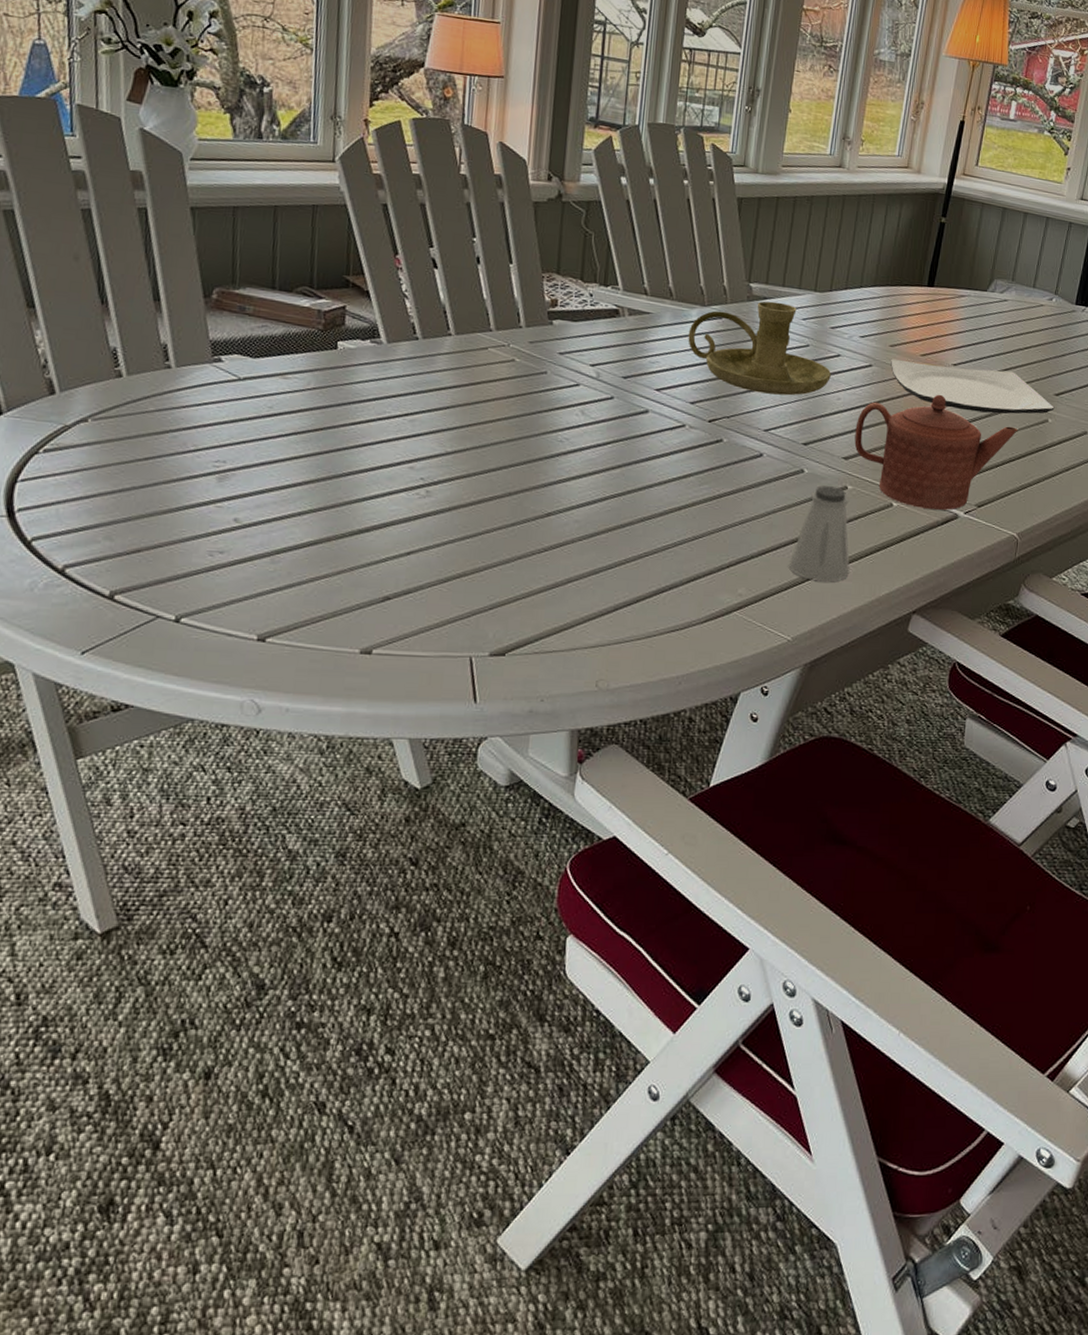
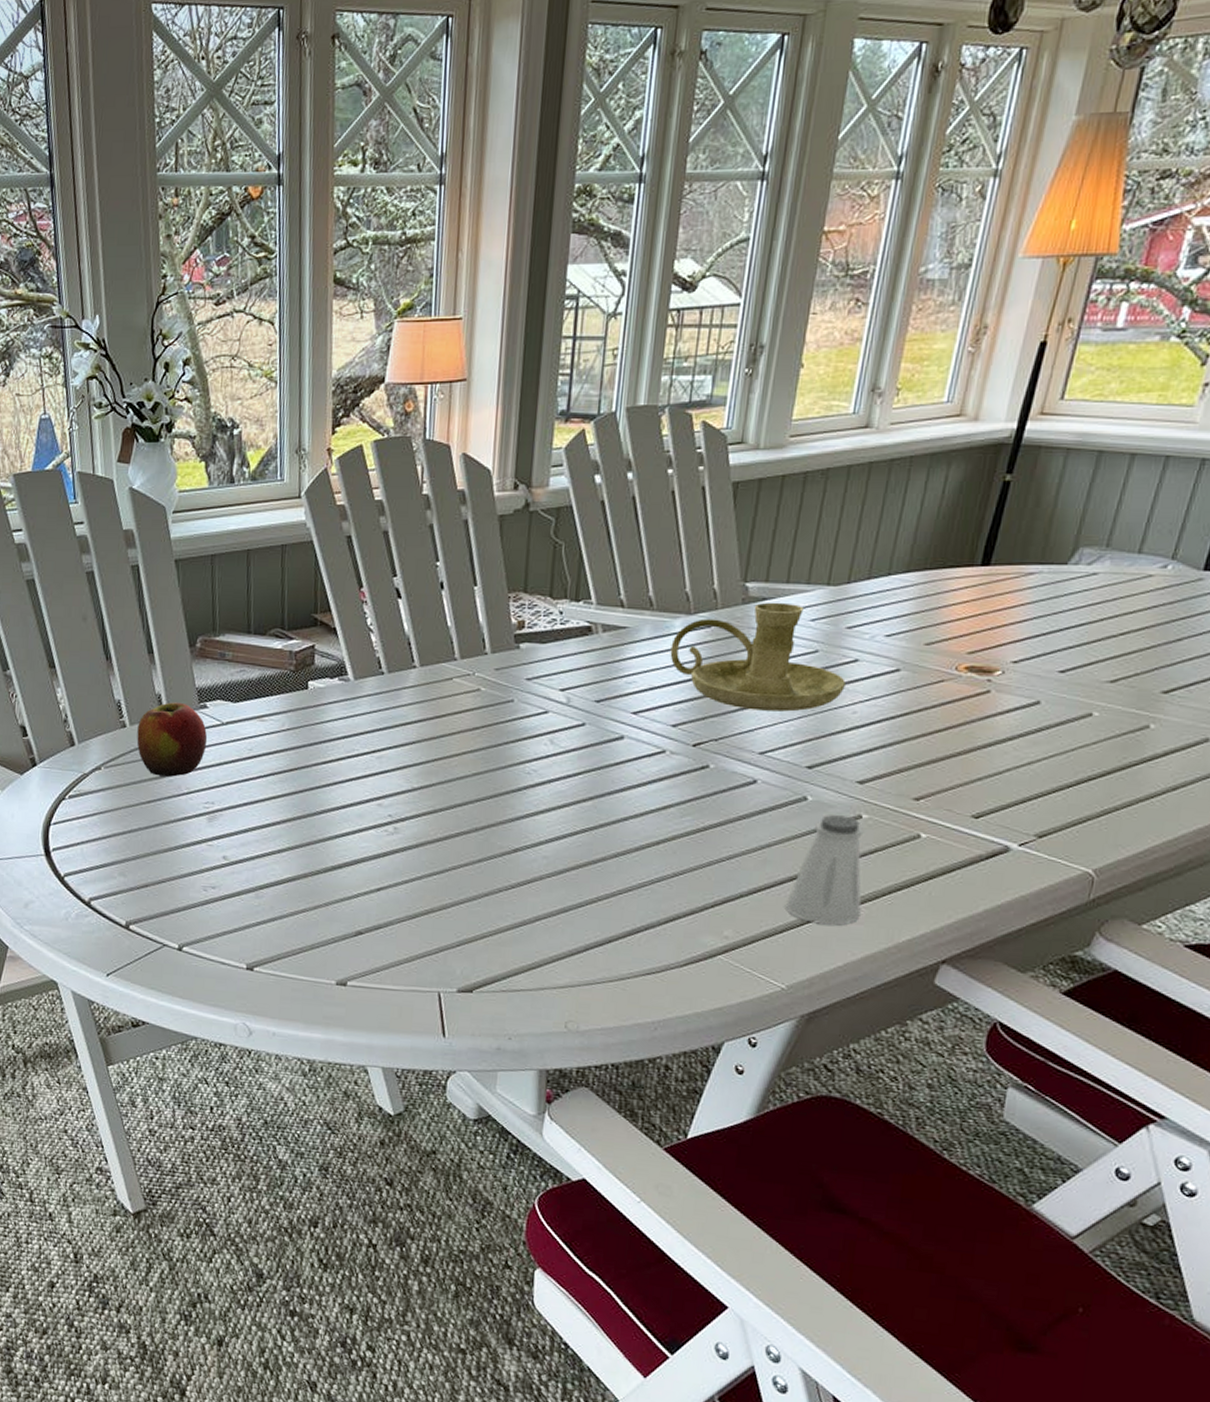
apple: none [134,353,221,433] -> present [137,702,208,777]
teapot: present [854,394,1018,510] -> none [873,700,1103,842]
plate: present [891,359,1055,414] -> none [925,660,1161,721]

